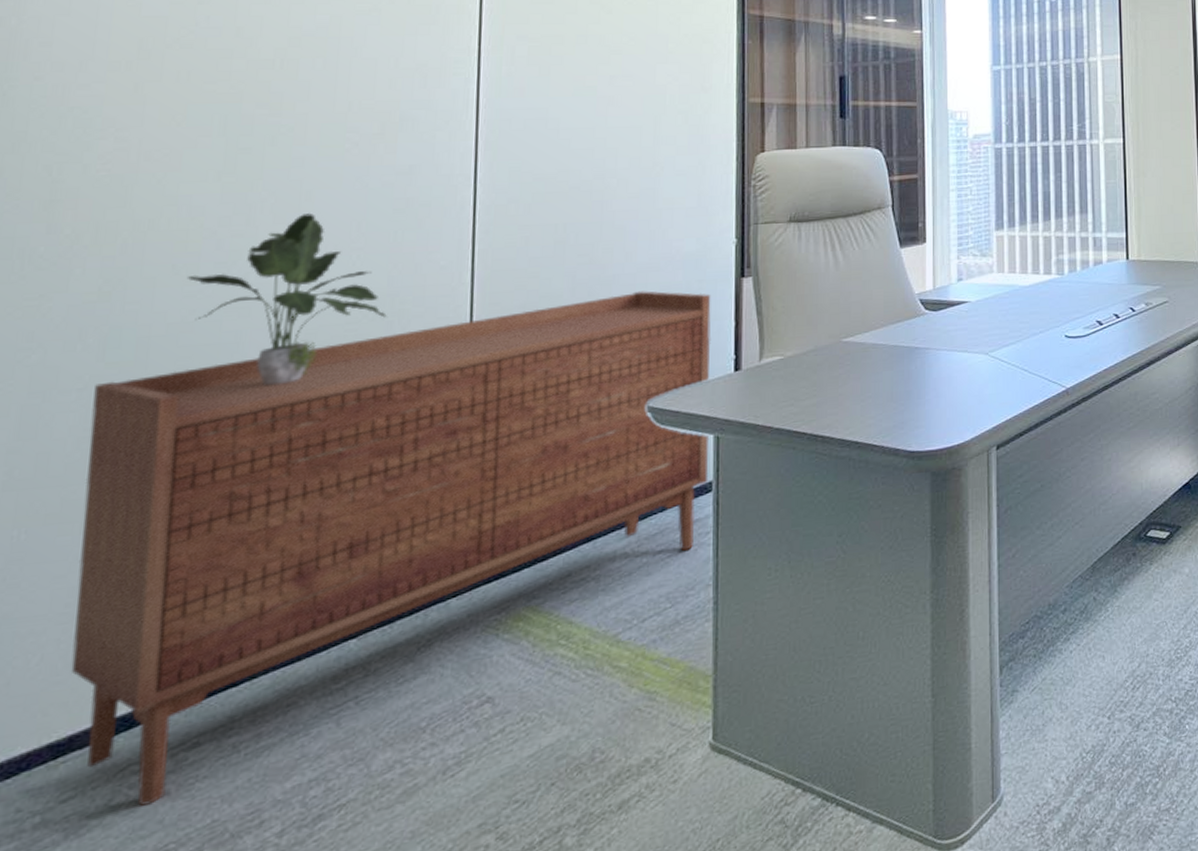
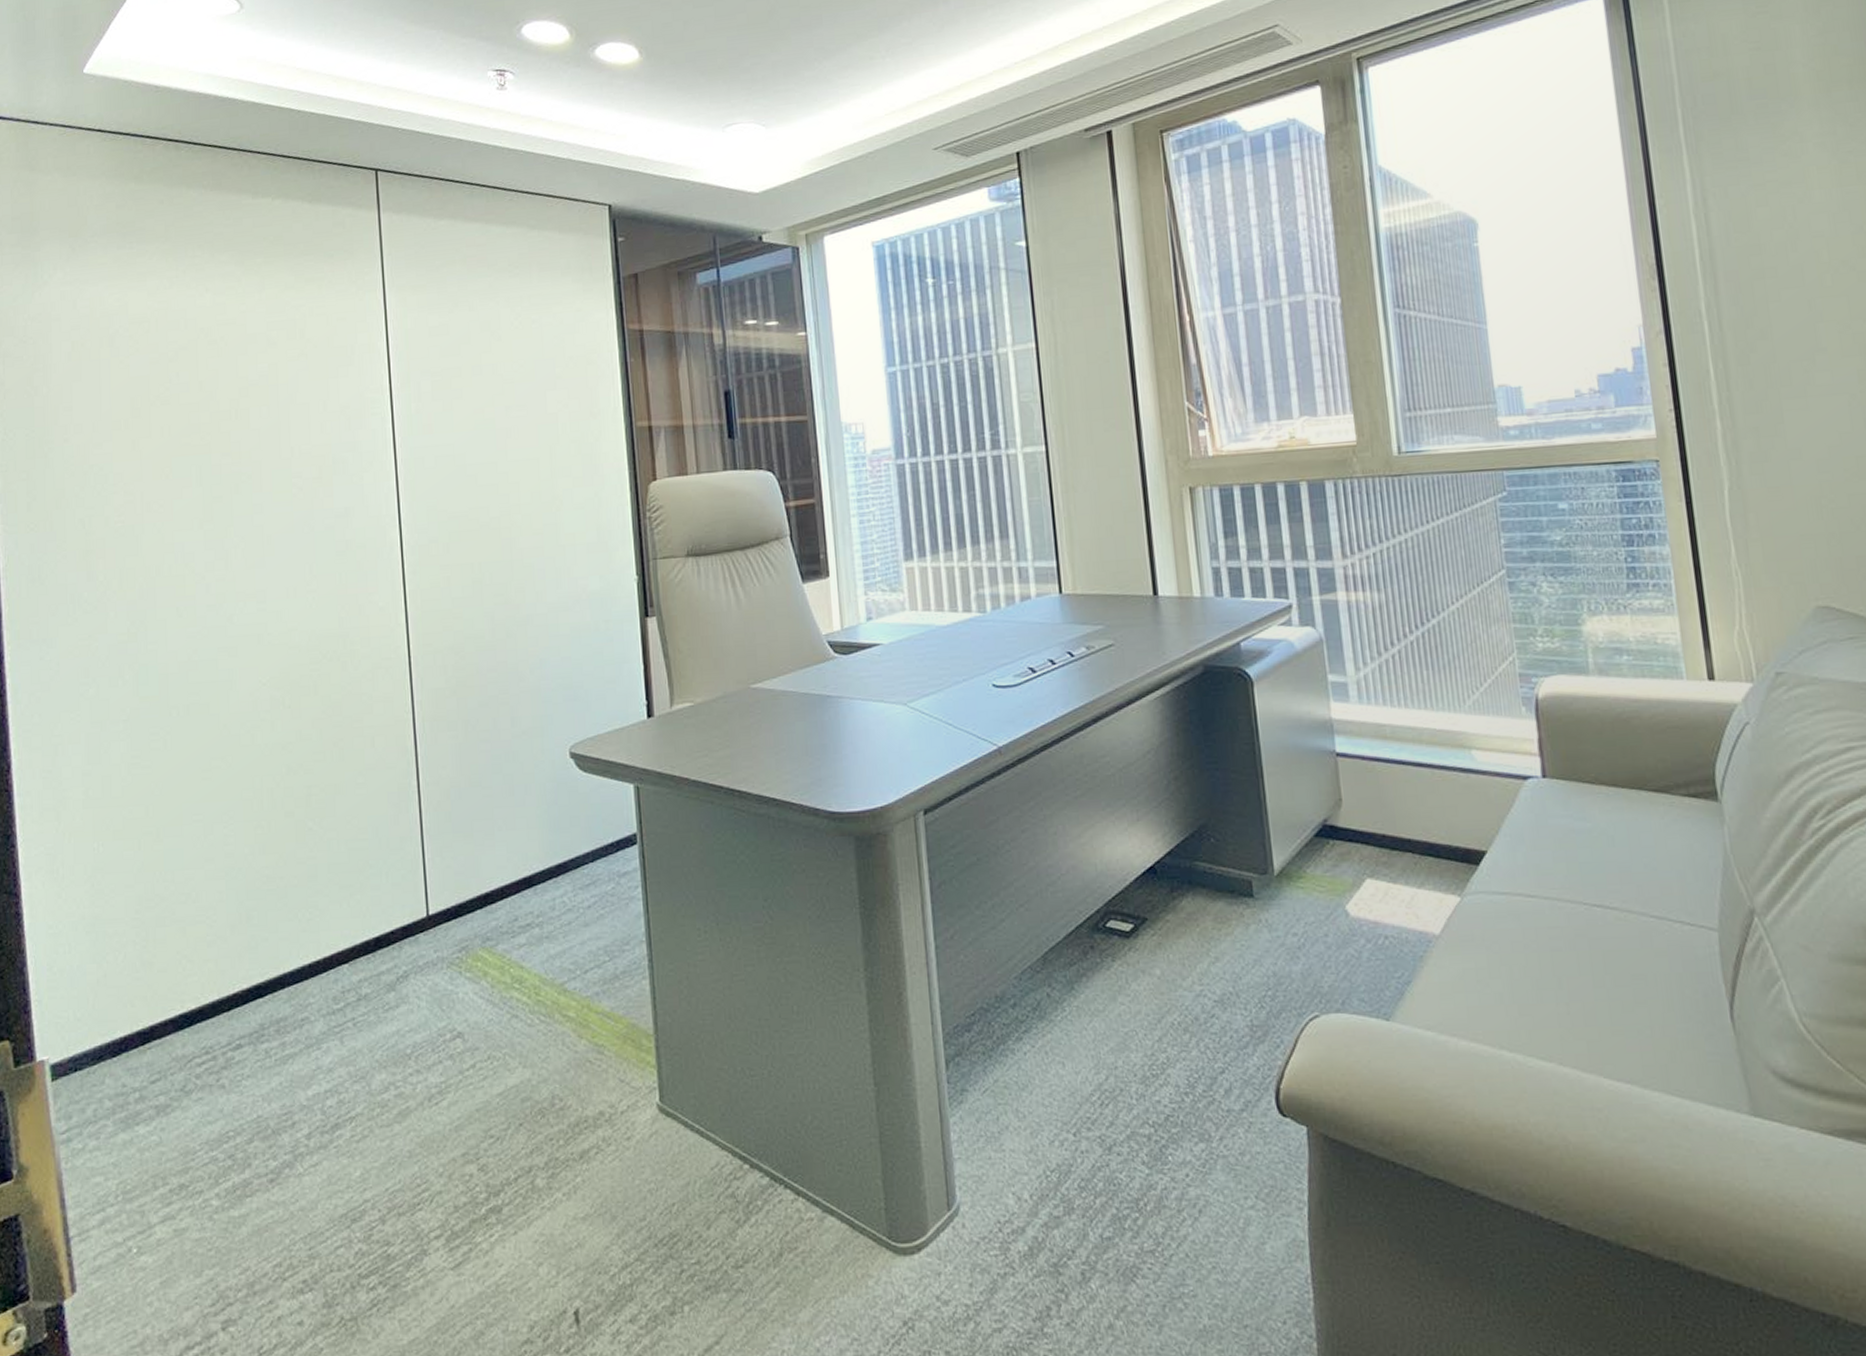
sideboard: present [71,291,711,806] -> none [135,631,633,1095]
potted plant: present [186,212,387,386] -> none [188,556,341,722]

